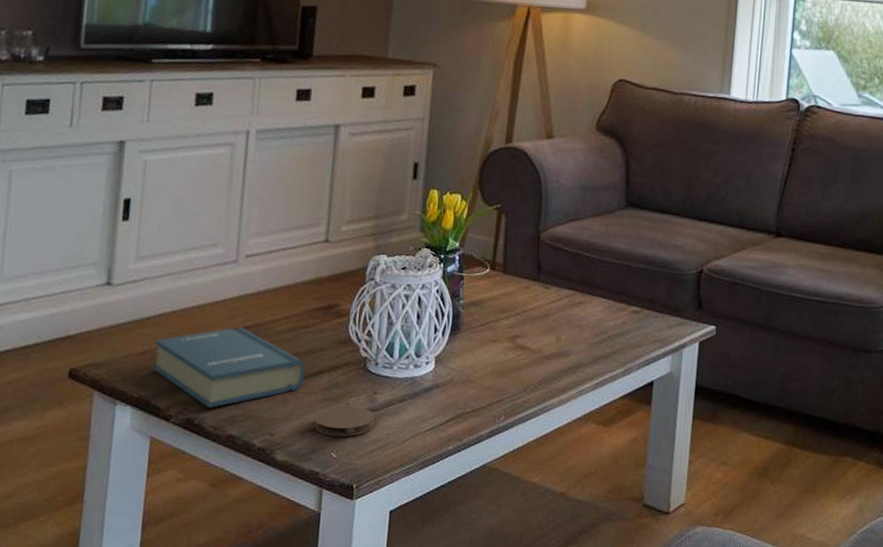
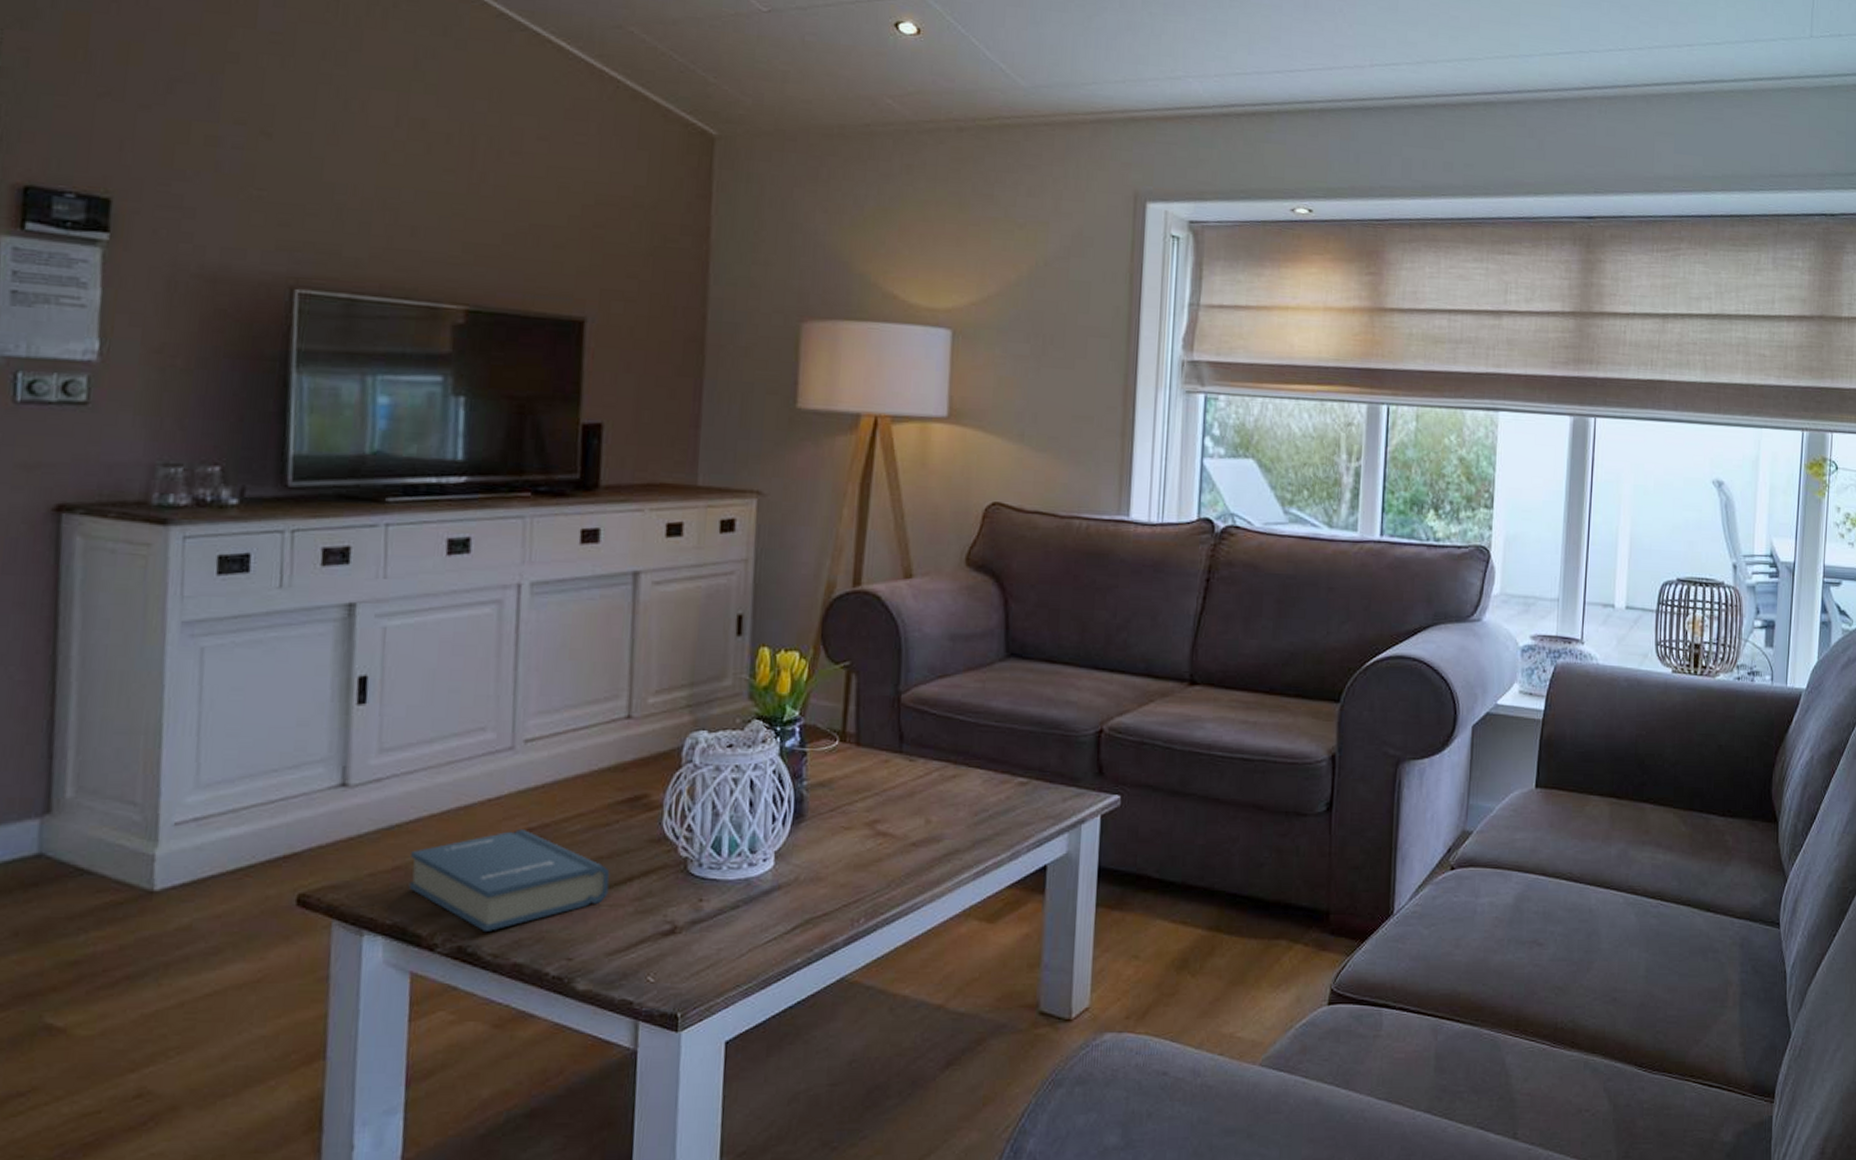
coaster: present [314,406,375,437] -> none [623,918,702,957]

